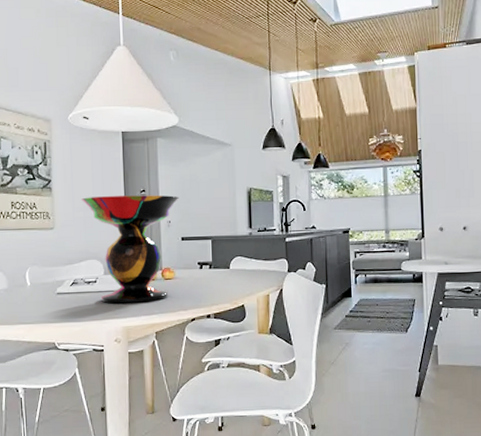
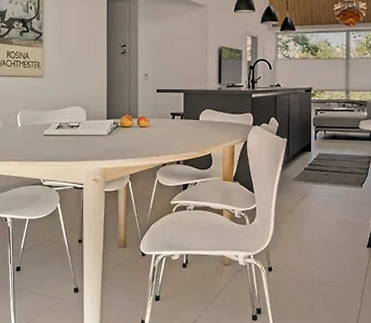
decorative bowl: present [80,195,179,304] -> none [68,50,156,147]

